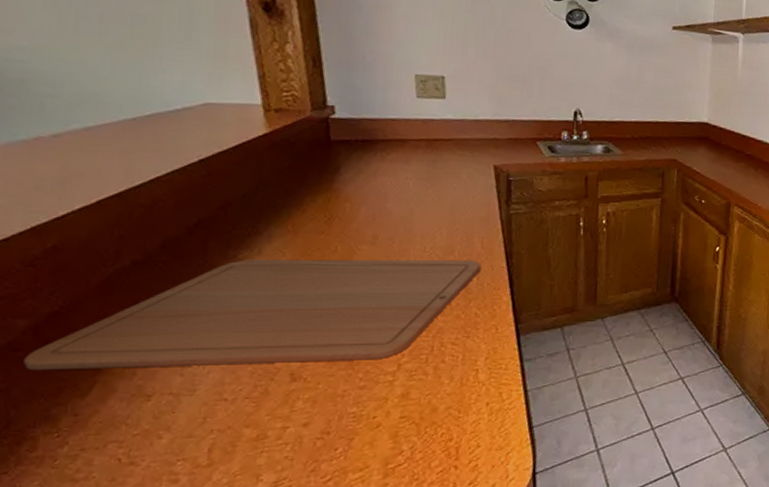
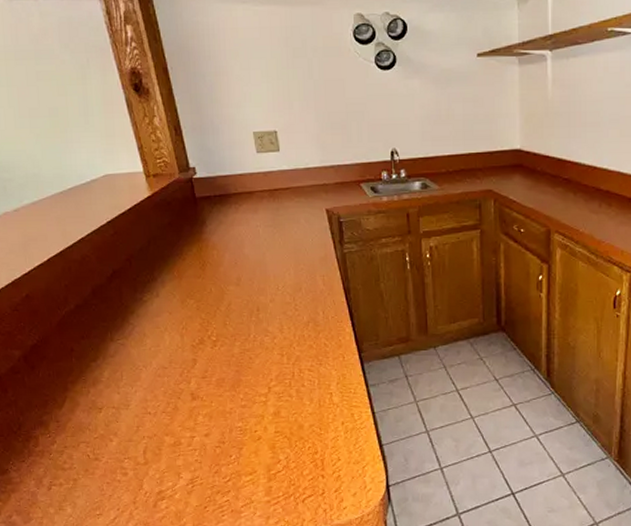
chopping board: present [24,259,481,371] -> none [22,296,325,388]

